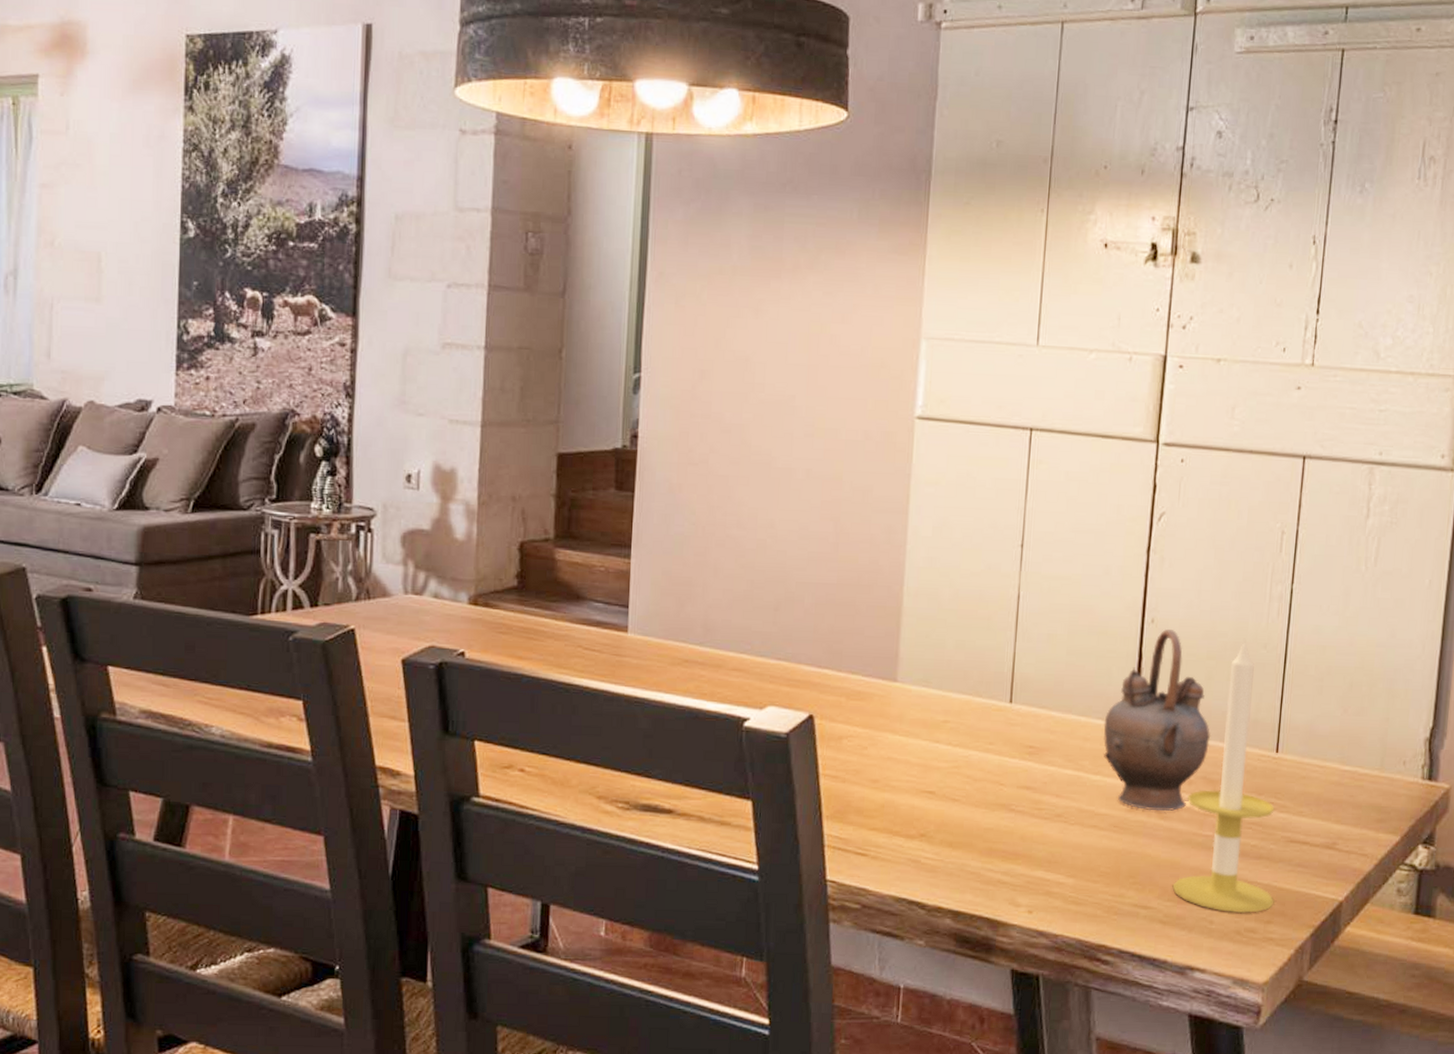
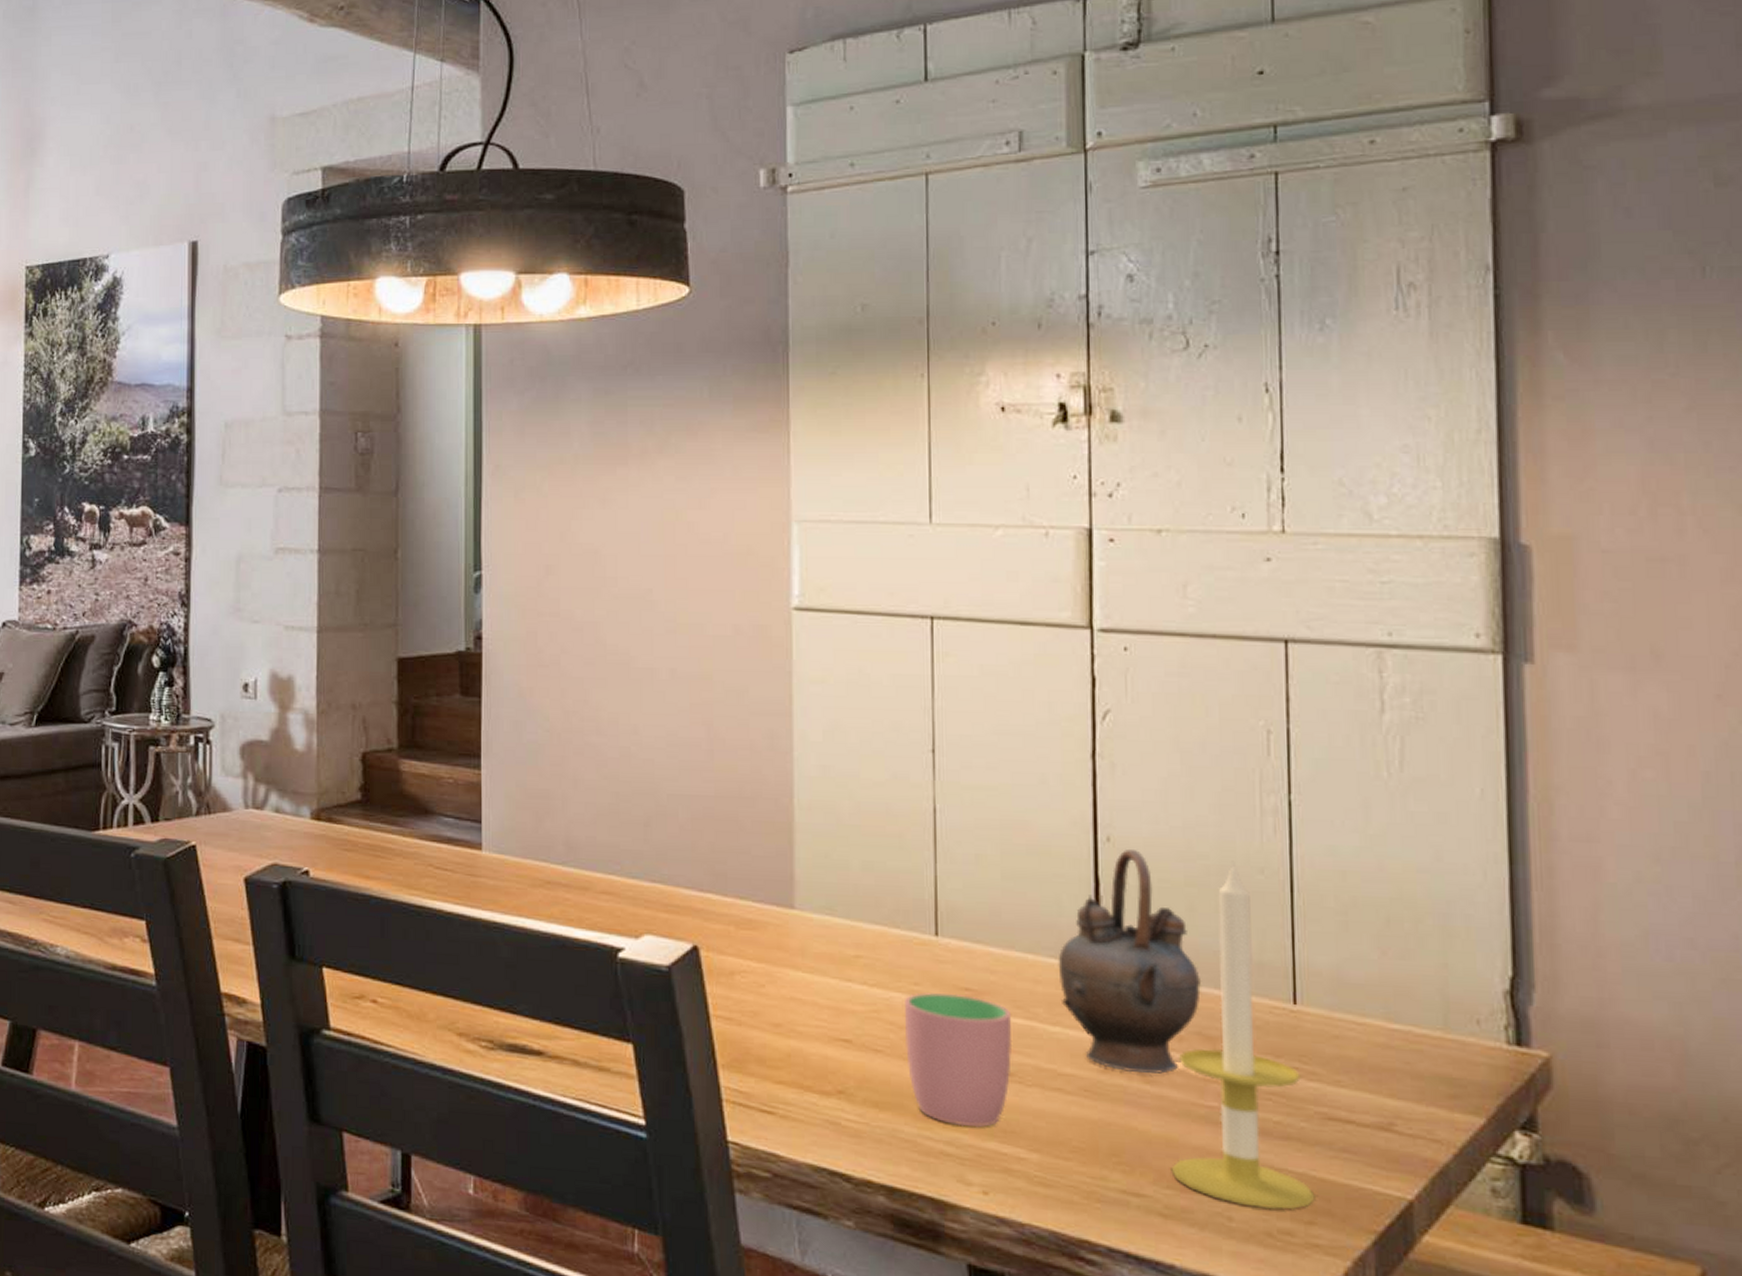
cup: none [977,750,1063,860] -> present [904,992,1013,1128]

